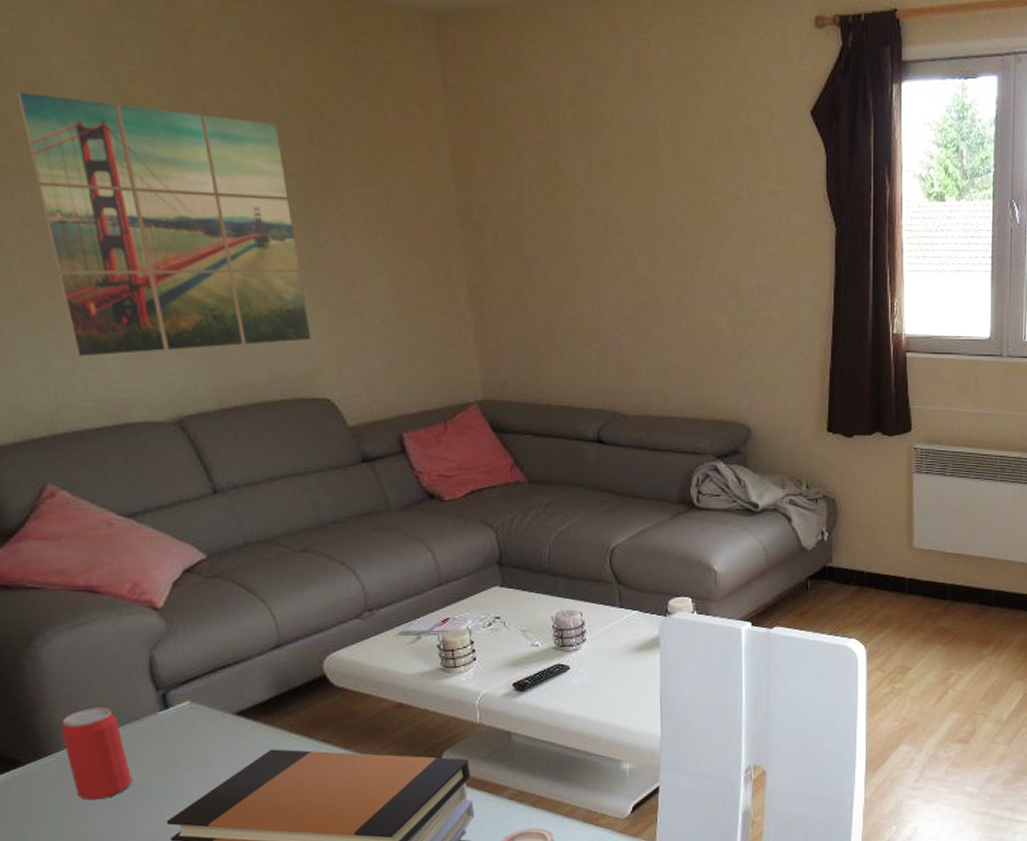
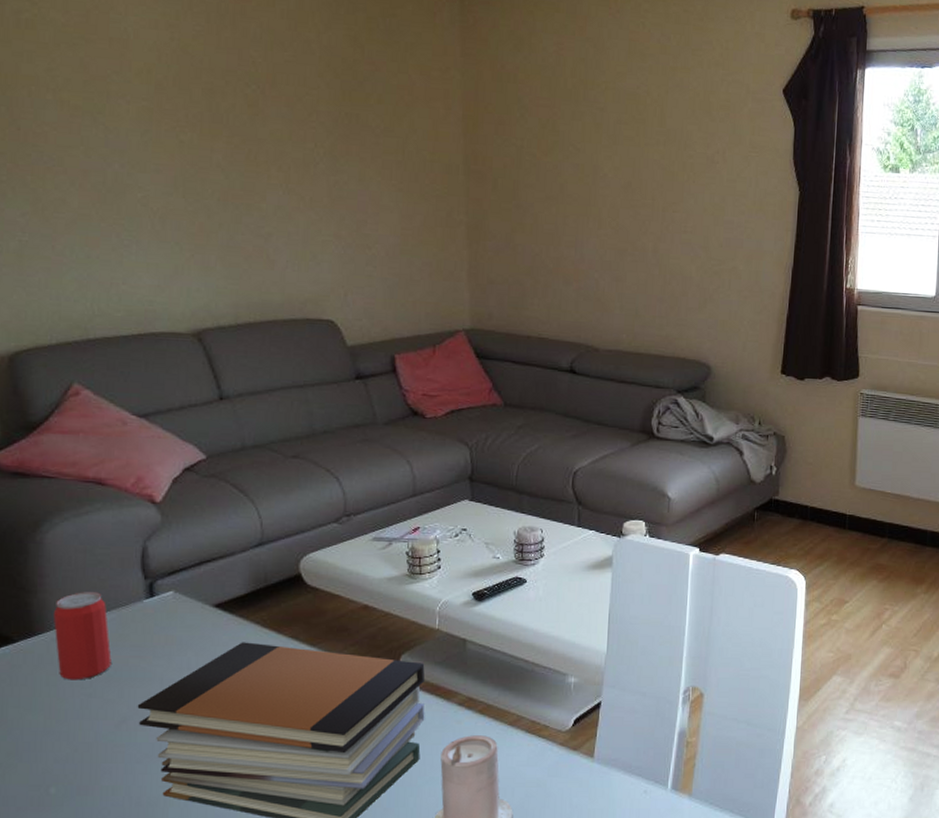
wall art: present [17,92,311,356] -> none [96,44,323,272]

